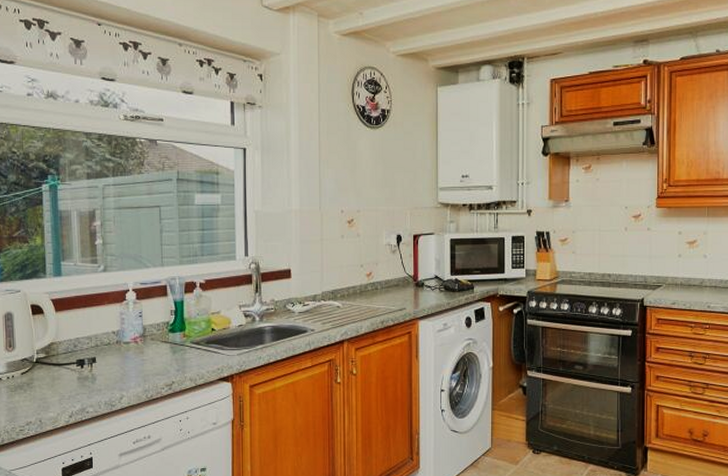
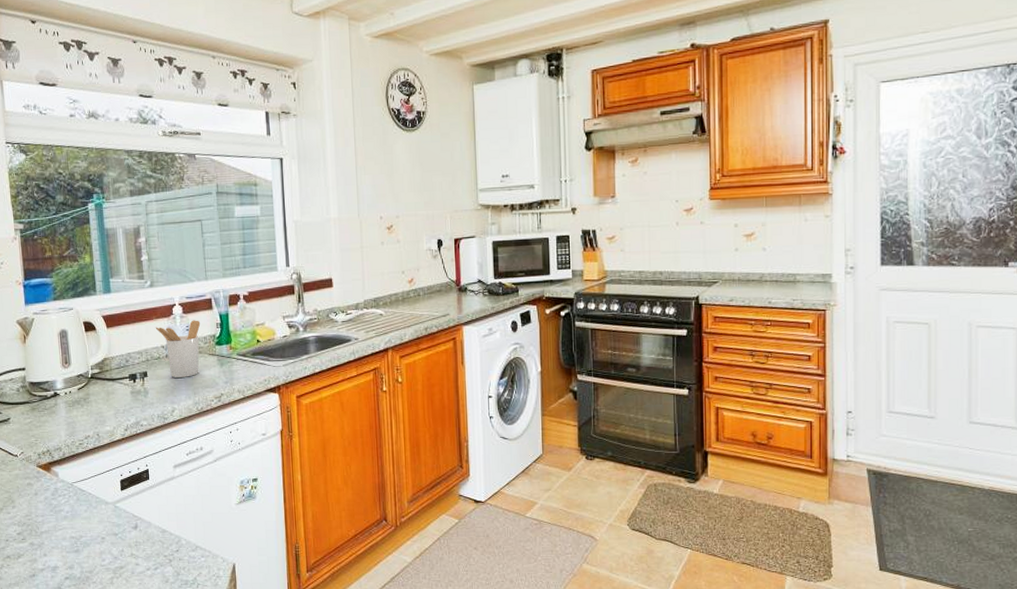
utensil holder: none [106,306,154,364] -> present [155,320,201,378]

